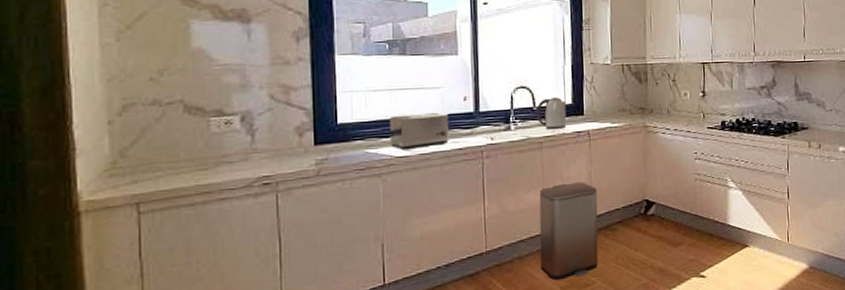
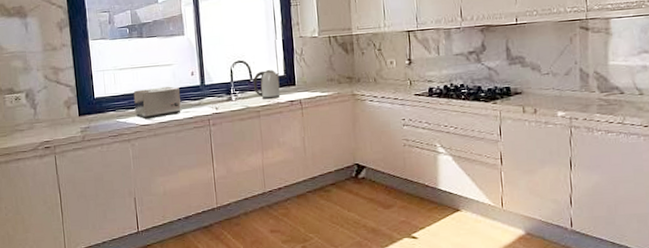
pedal bin: present [539,182,599,281] -> none [259,147,315,235]

